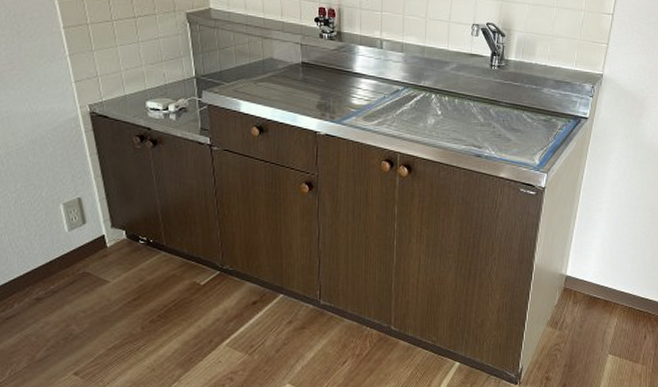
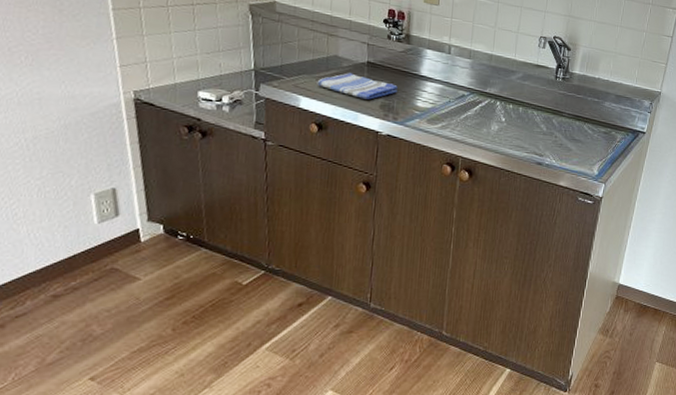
dish towel: none [255,74,333,100] -> present [317,73,398,100]

